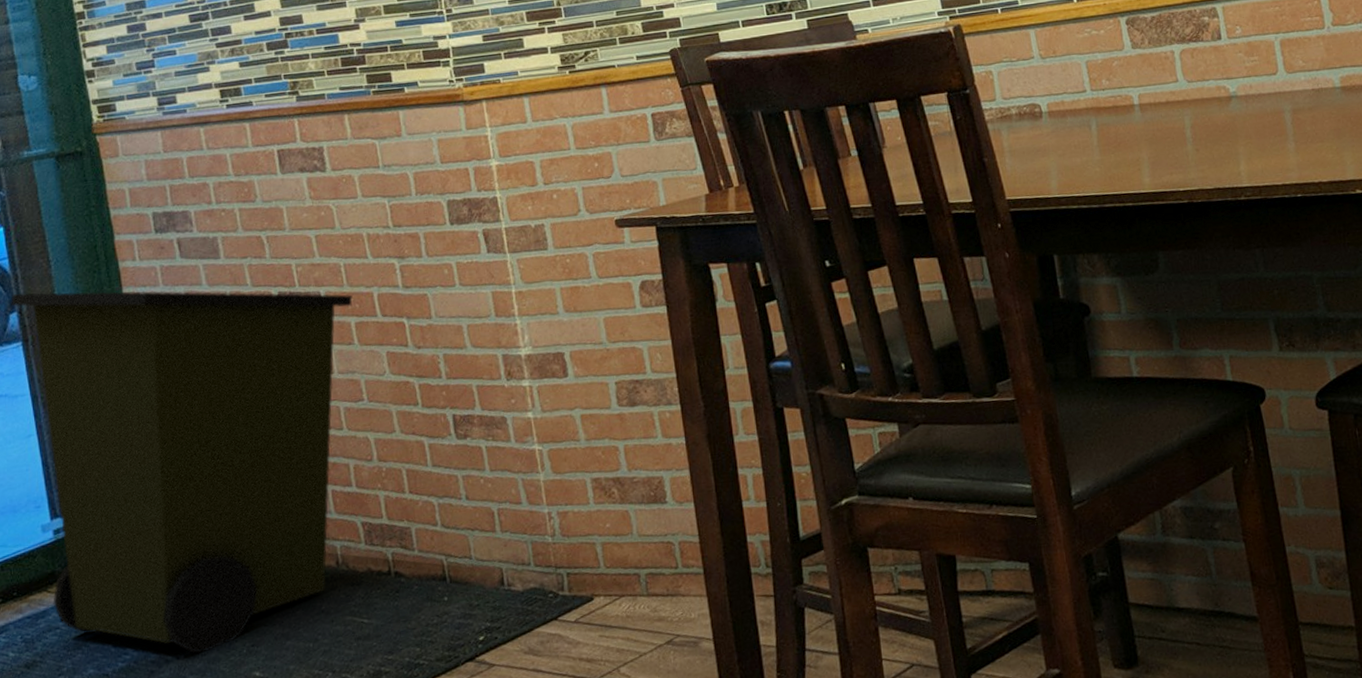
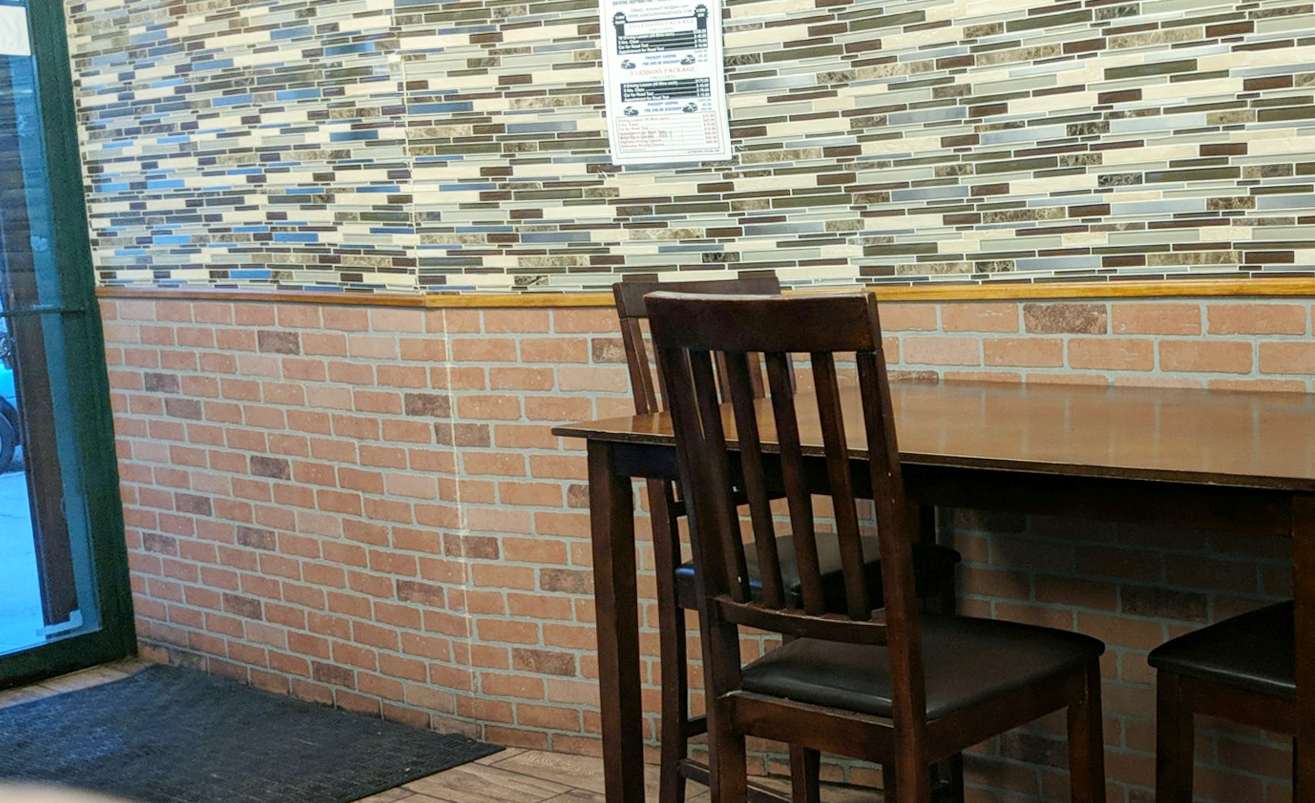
trash can: present [11,291,353,653] -> none [17,428,316,753]

